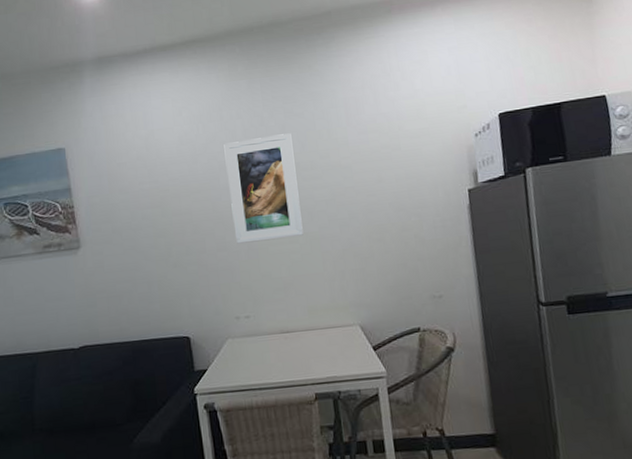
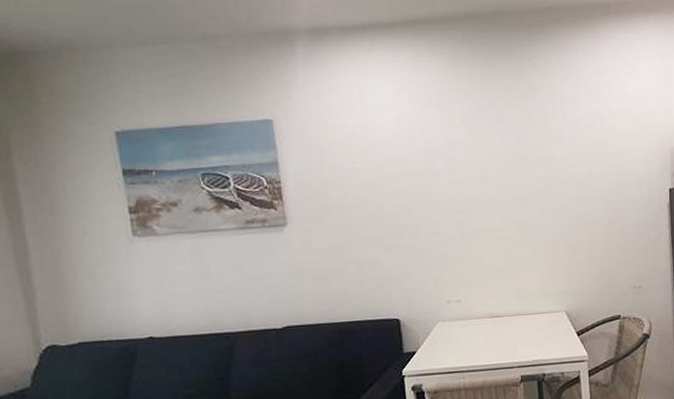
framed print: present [224,133,304,244] -> none [441,123,516,229]

